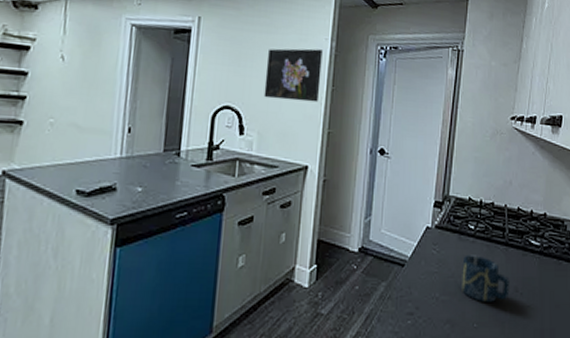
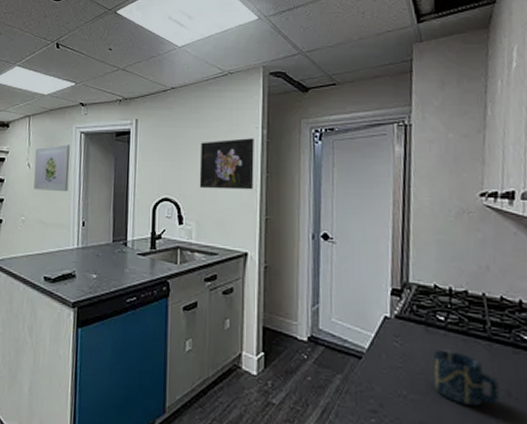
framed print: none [67,36,118,92] -> present [33,144,70,191]

